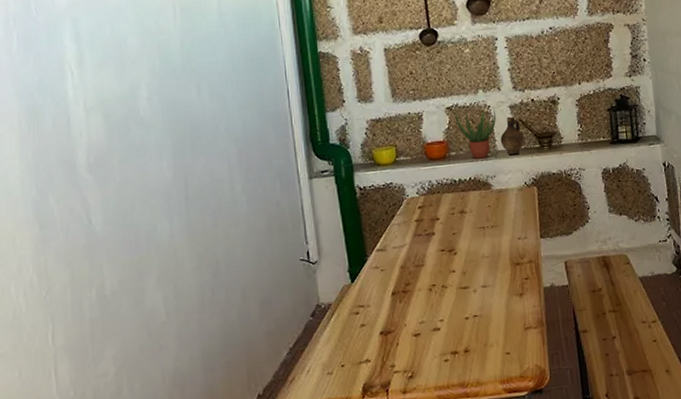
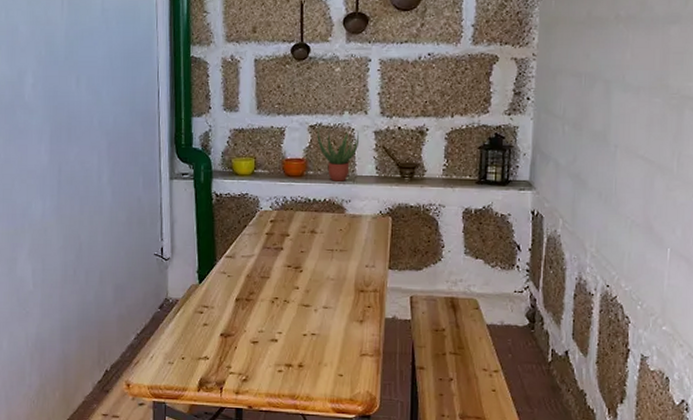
ceramic jug: present [500,116,524,156] -> none [360,142,385,182]

